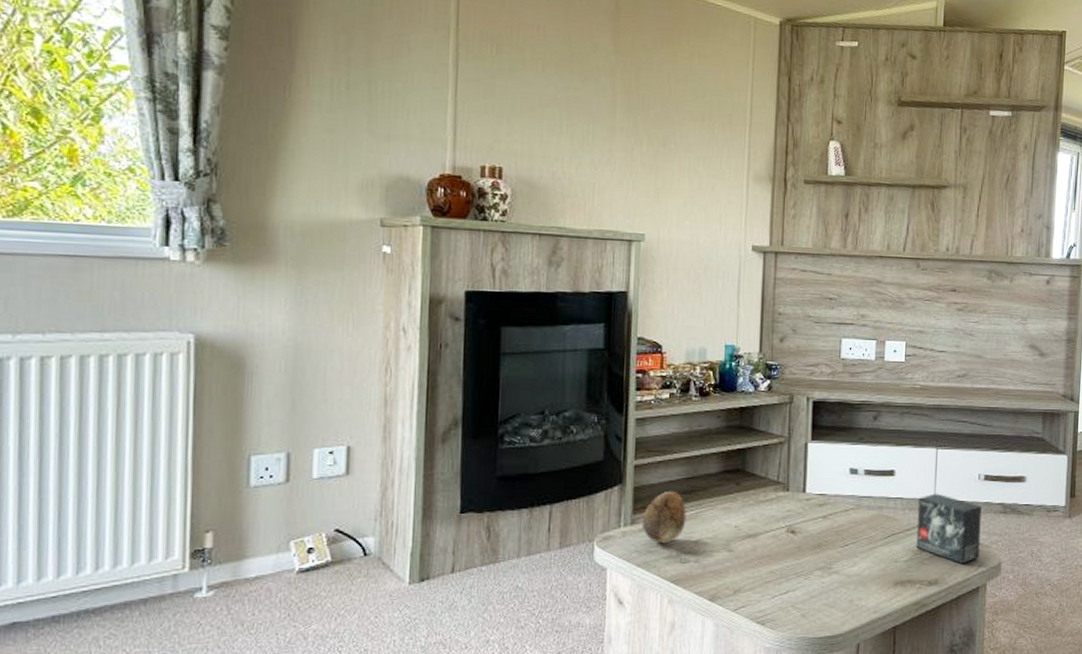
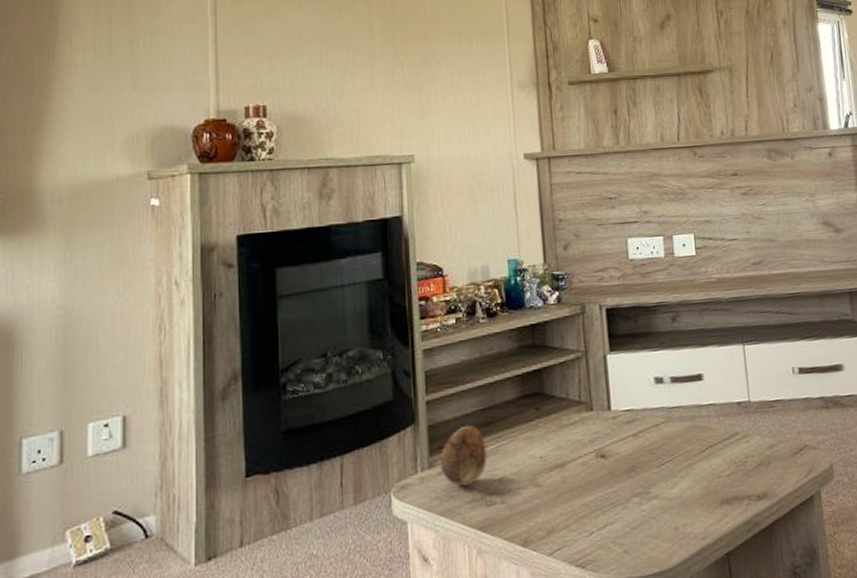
small box: present [916,493,982,565] -> none [732,394,808,472]

